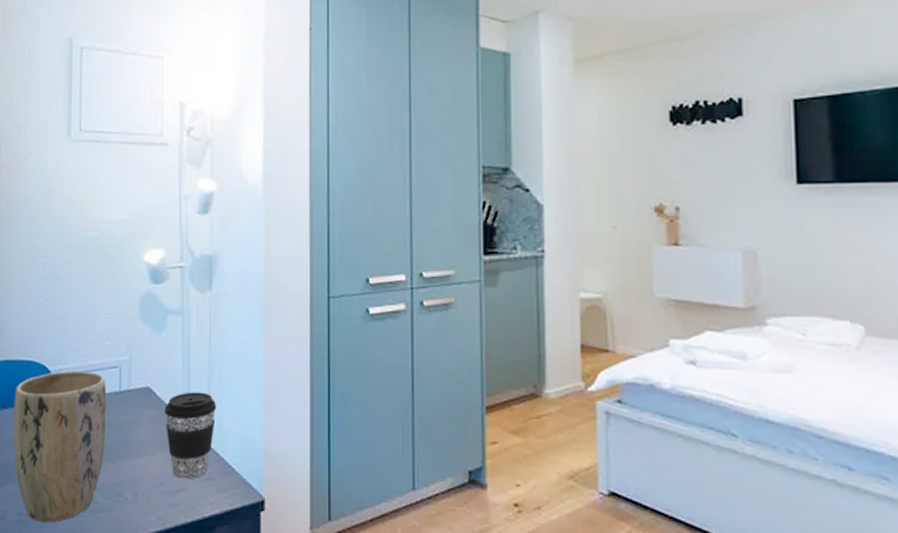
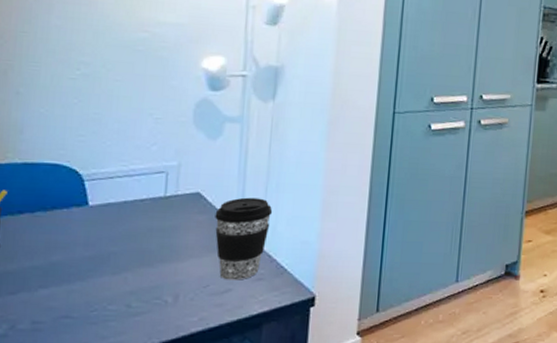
plant pot: present [13,370,107,522] -> none [29,174,150,329]

